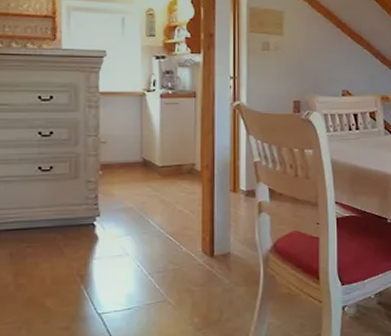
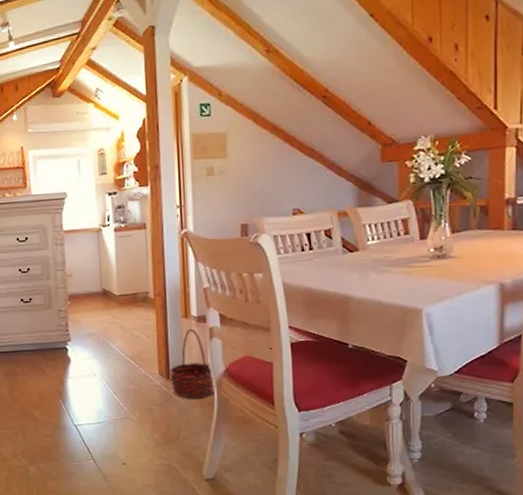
basket: none [213,204,261,277] -> present [168,329,215,399]

